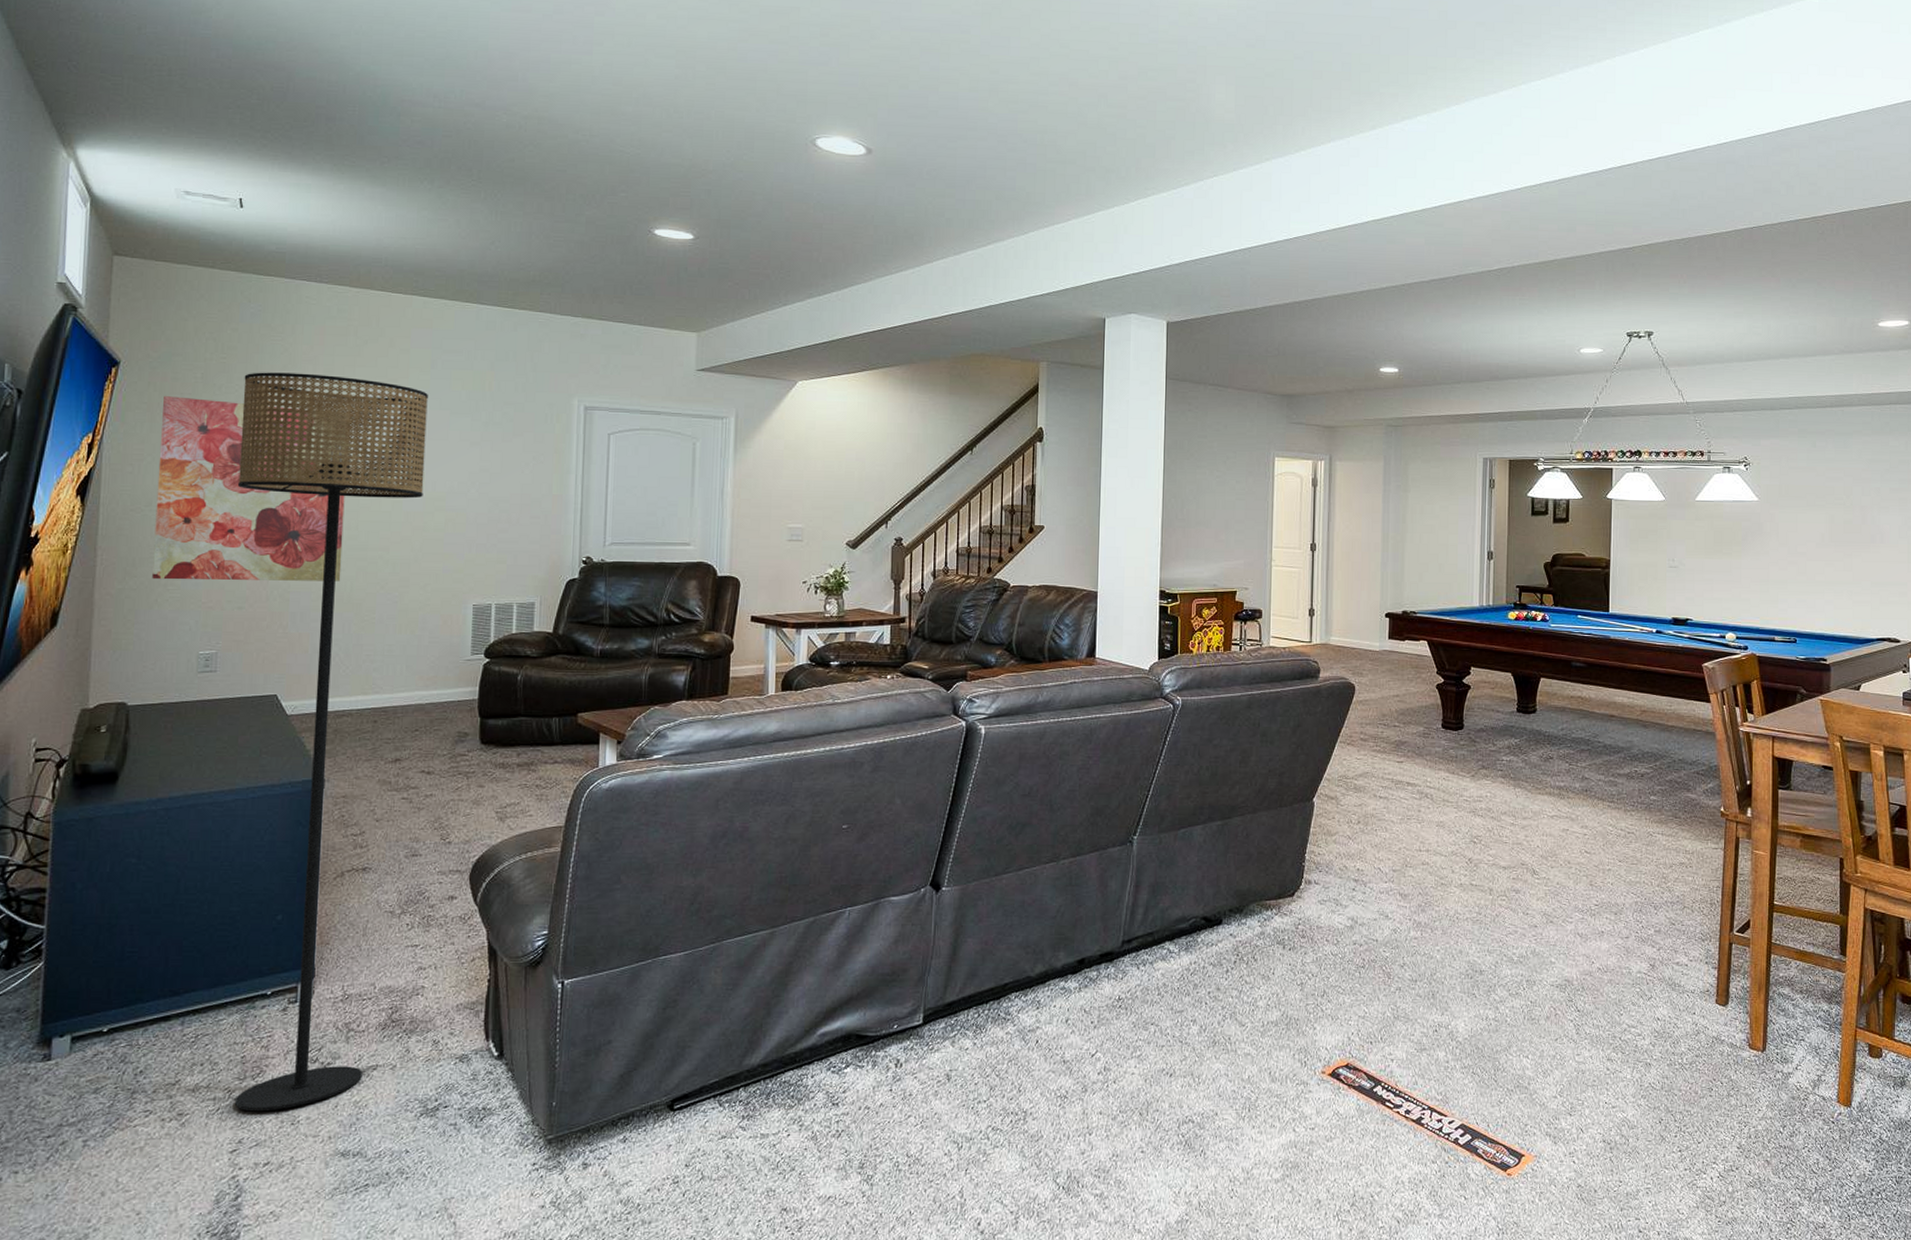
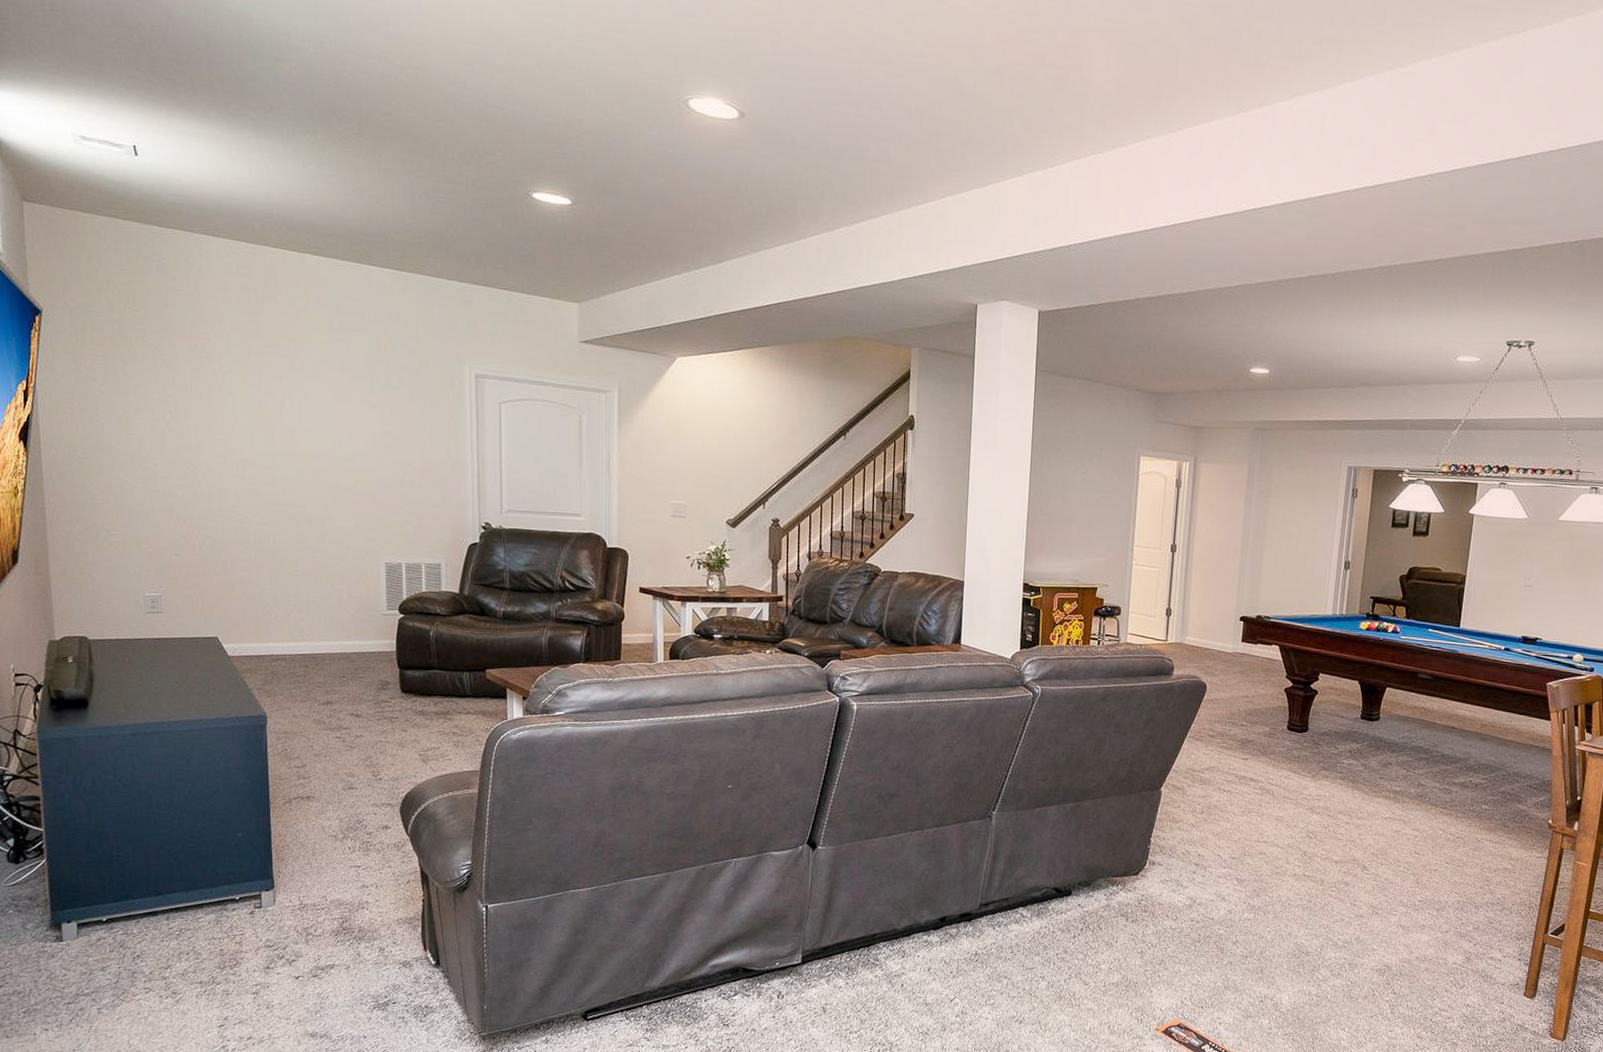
wall art: present [152,396,348,582] -> none [86,347,264,535]
floor lamp: present [235,372,428,1112] -> none [157,326,332,996]

